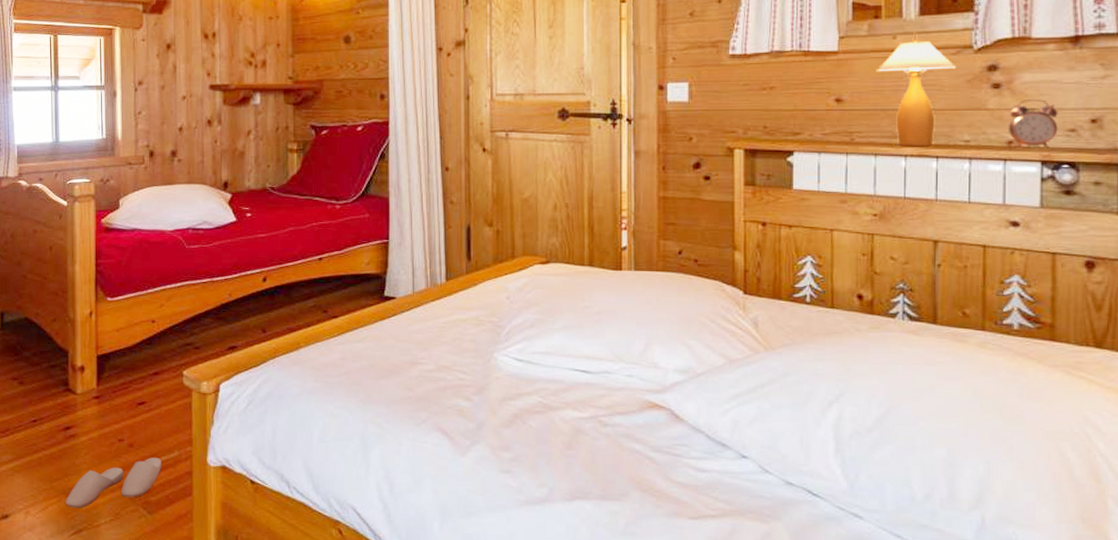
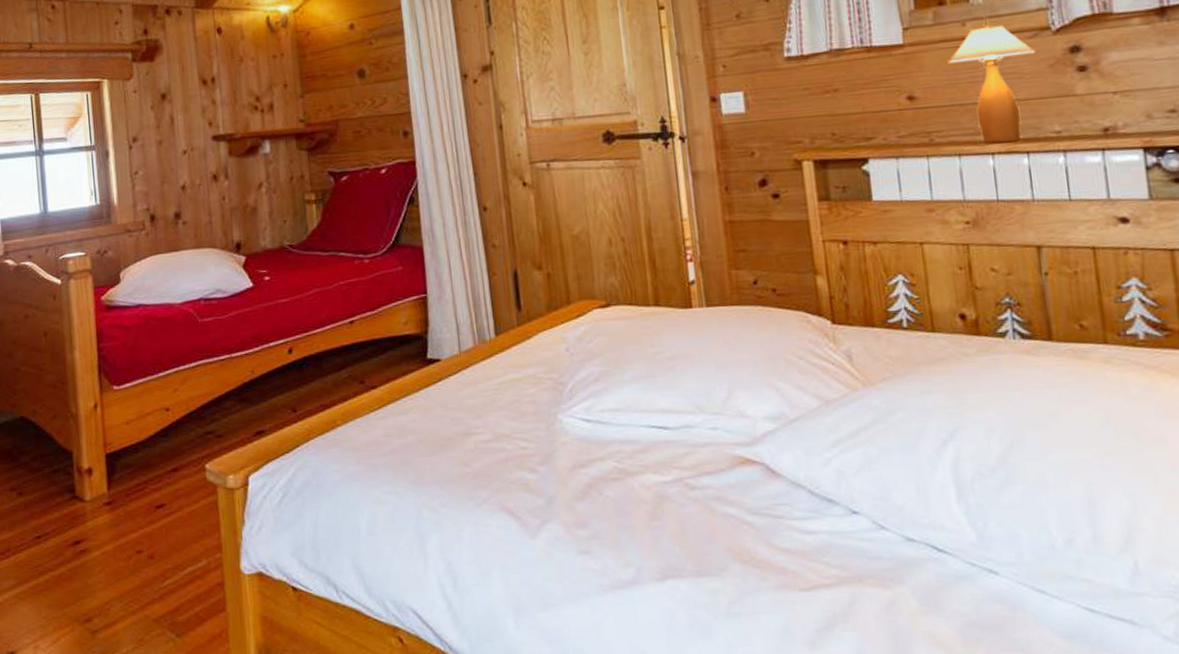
slippers: present [66,457,161,508] -> none [80,569,188,637]
alarm clock: present [1008,99,1058,149] -> none [1100,79,1157,135]

